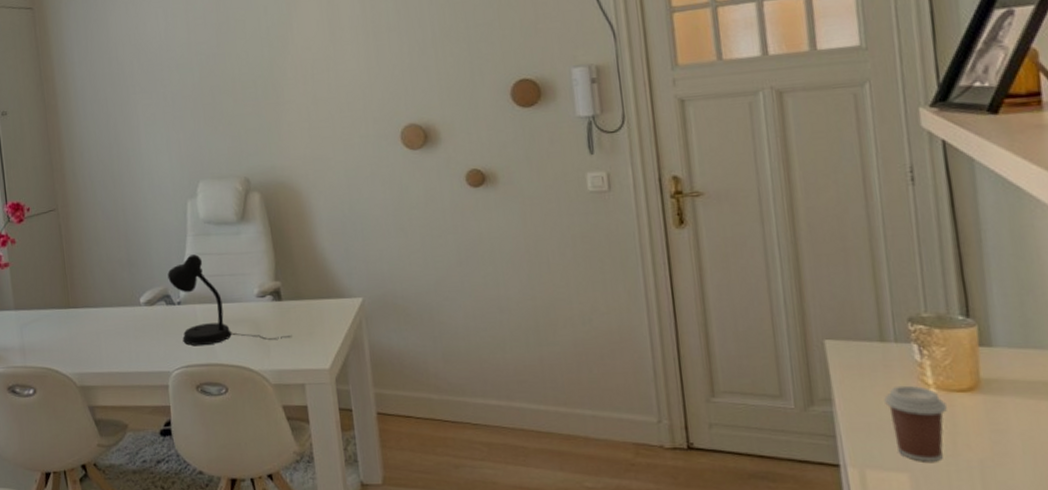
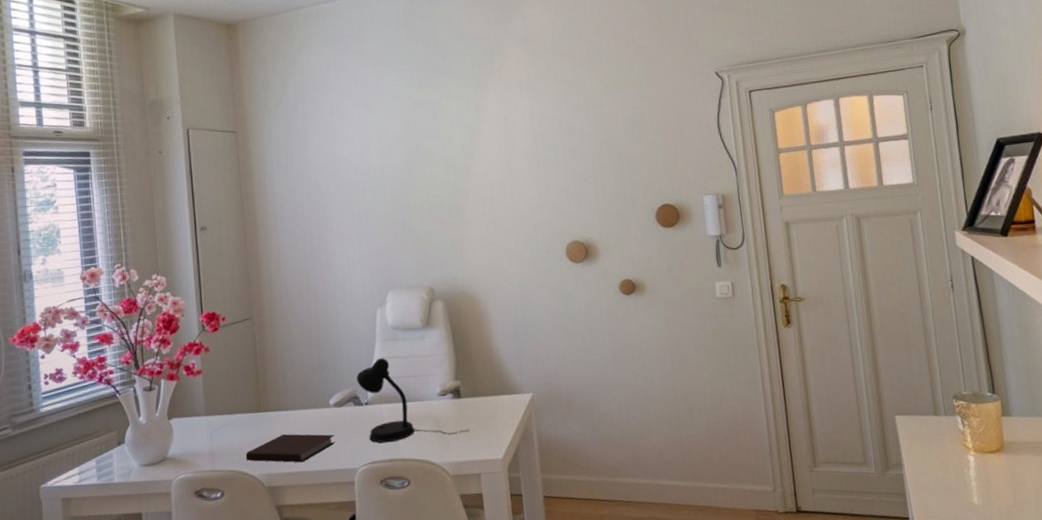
notebook: none [56,332,147,363] -> present [245,433,335,463]
coffee cup: present [884,385,947,462] -> none [939,449,983,511]

